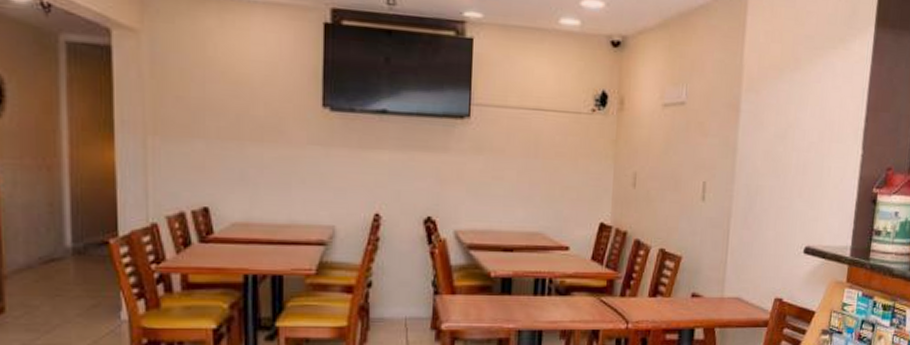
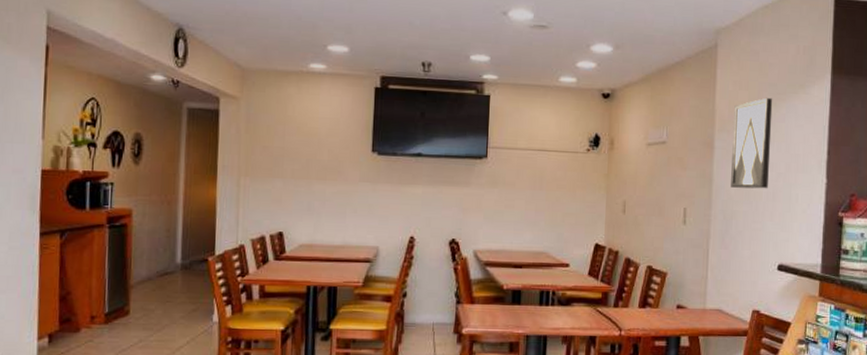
wall art: none [757,52,809,161] -> present [731,97,773,189]

